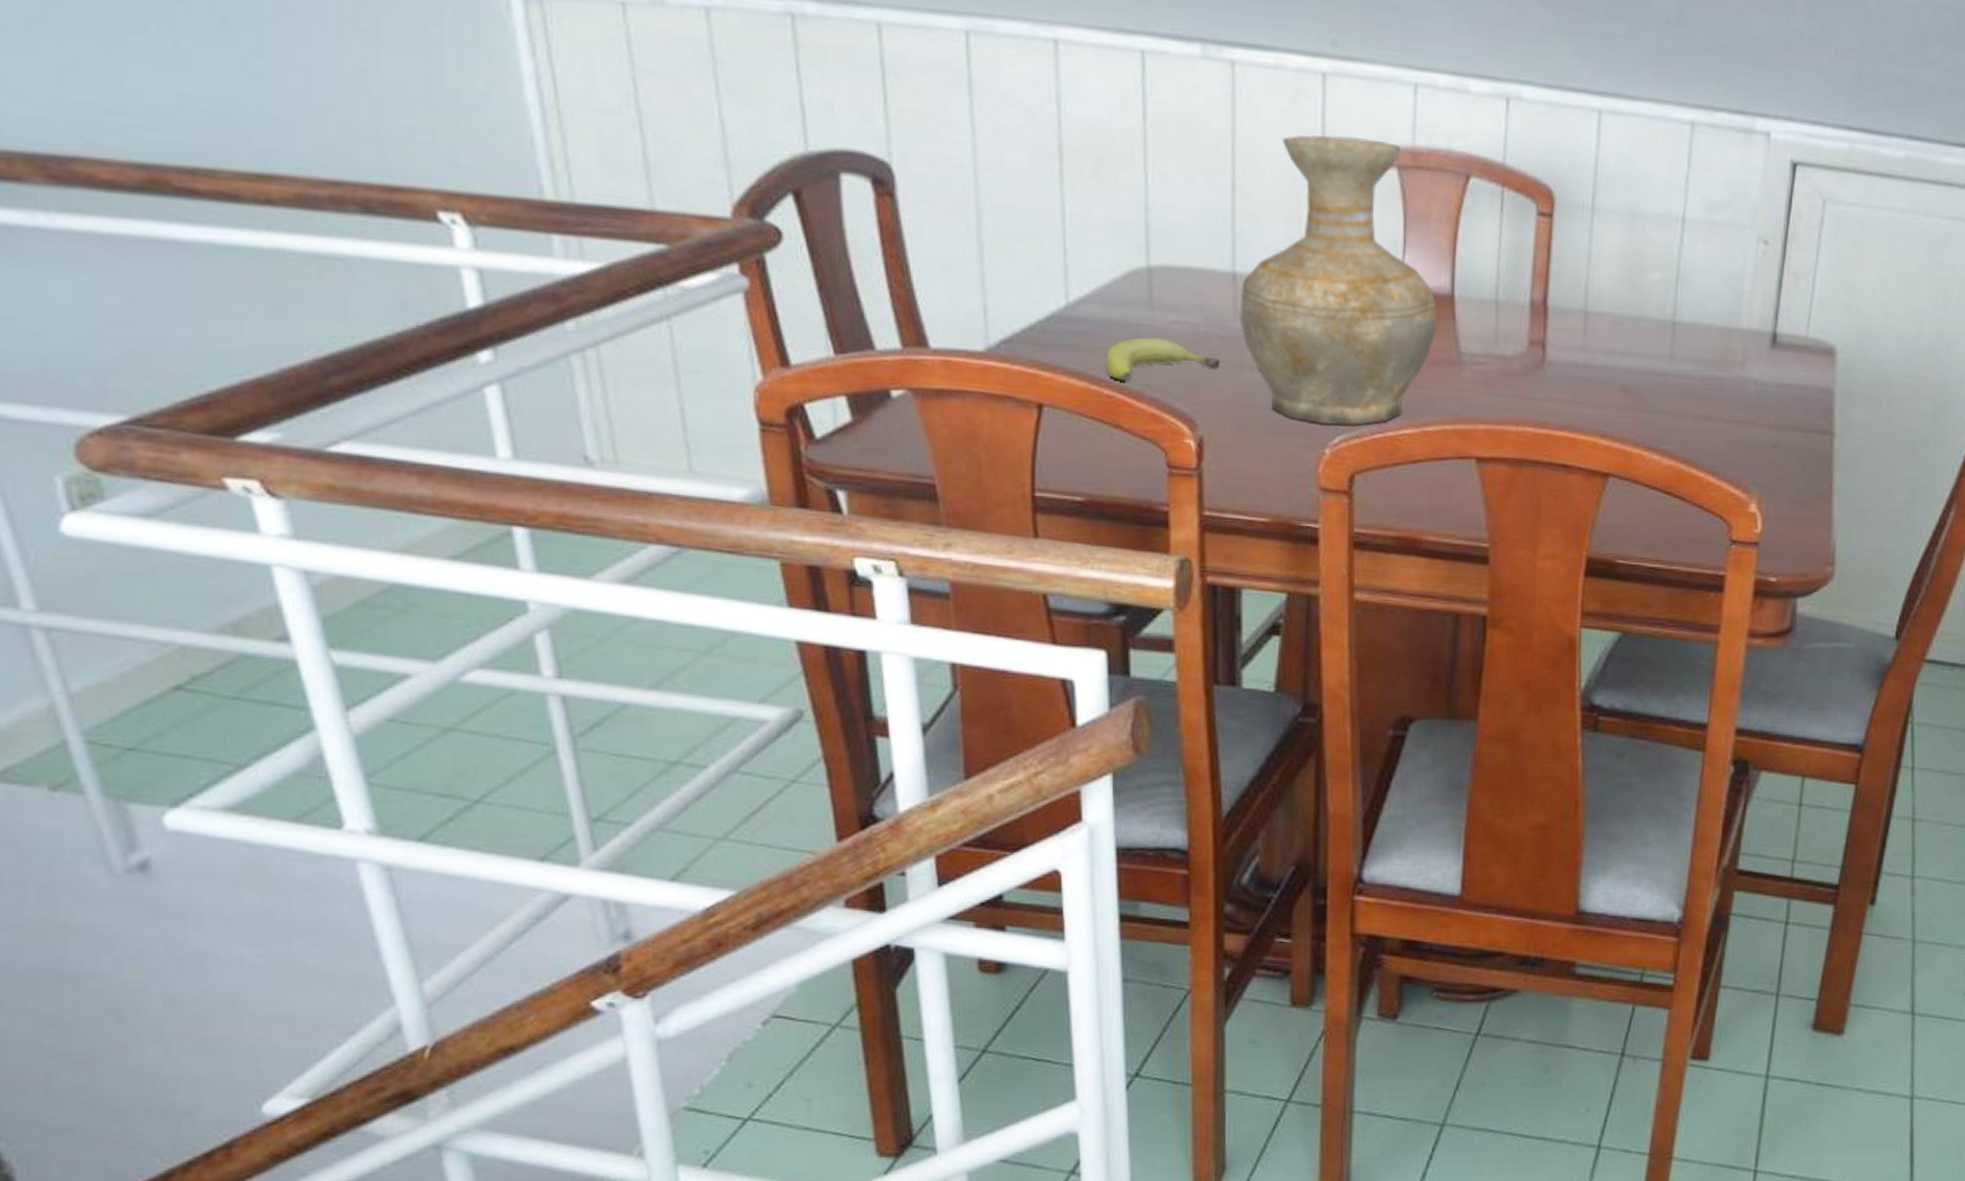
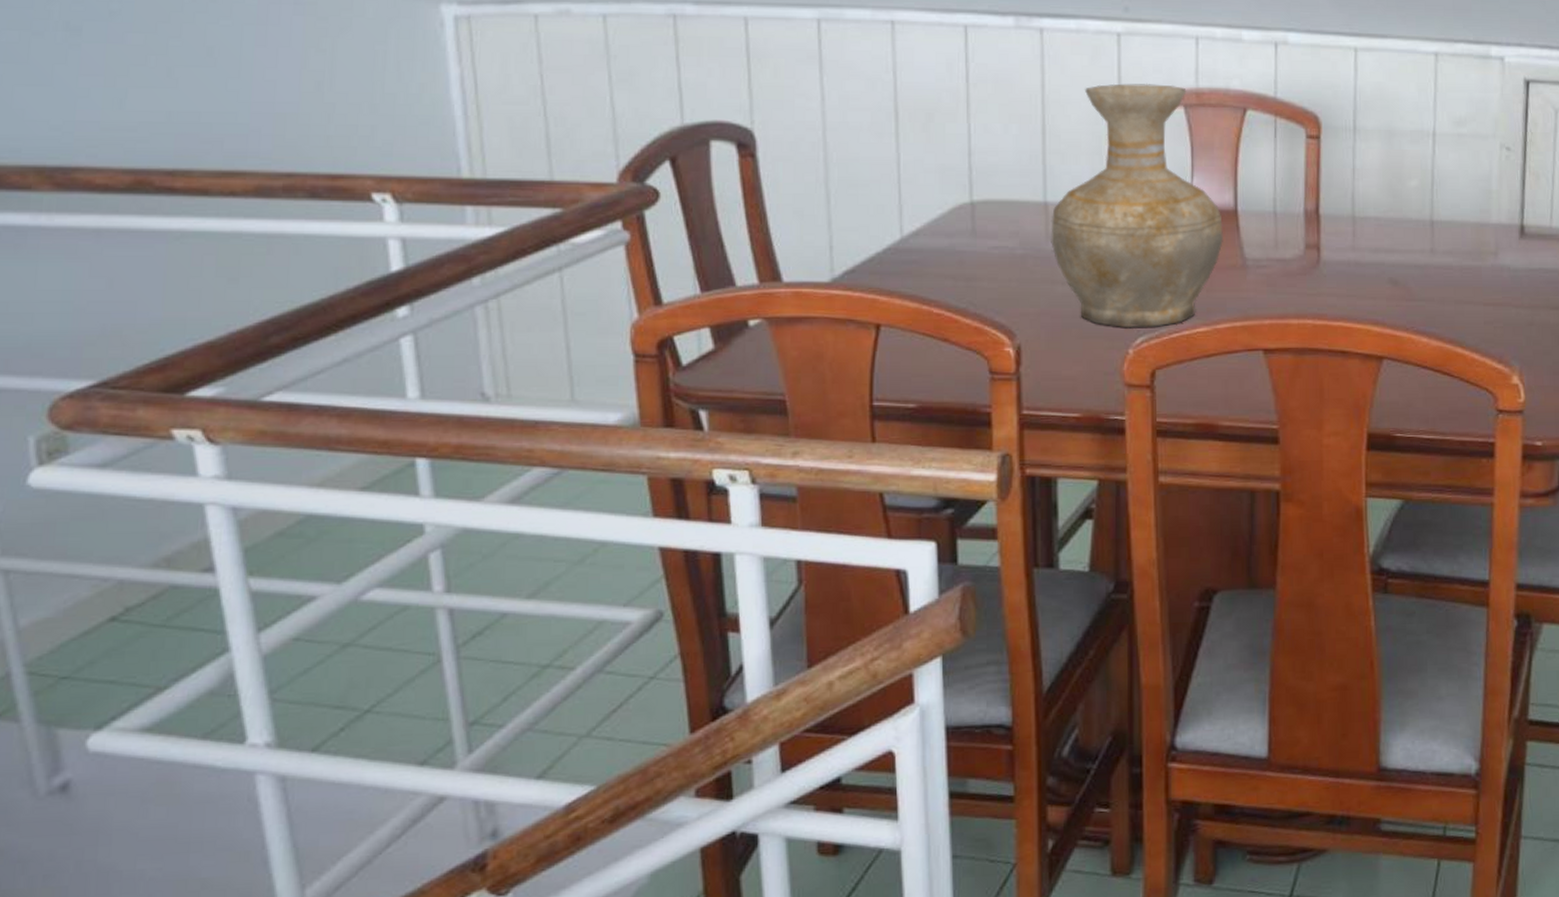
fruit: present [1106,337,1221,382] -> none [935,262,1035,301]

